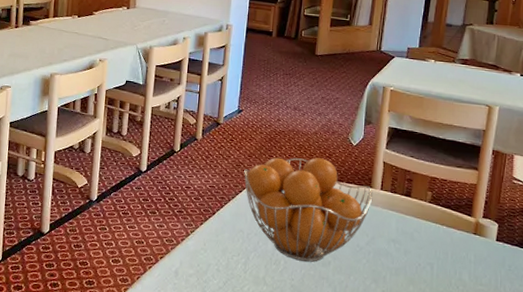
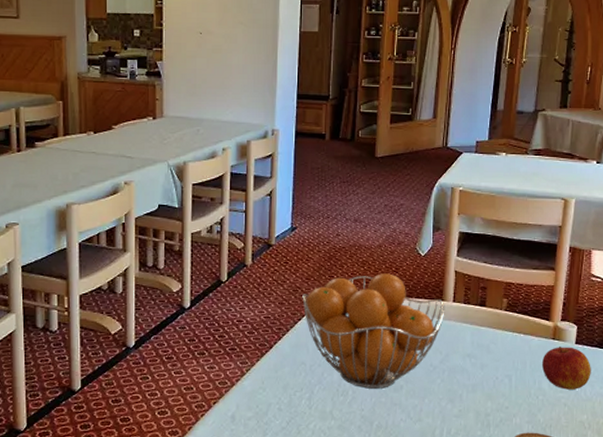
apple: none [463,241,511,284] -> present [542,347,591,390]

